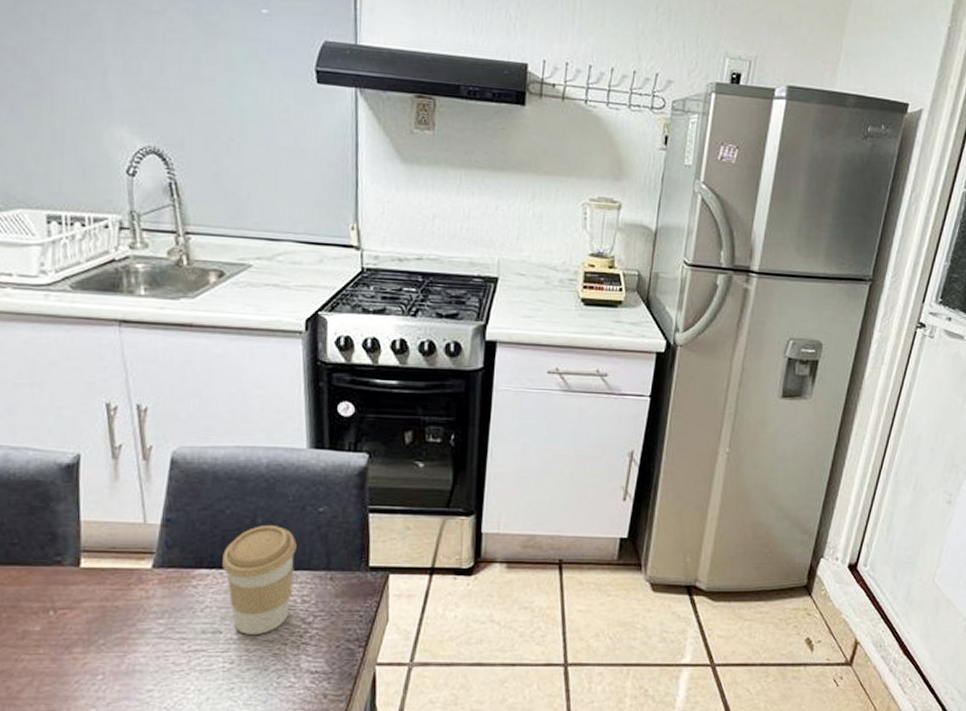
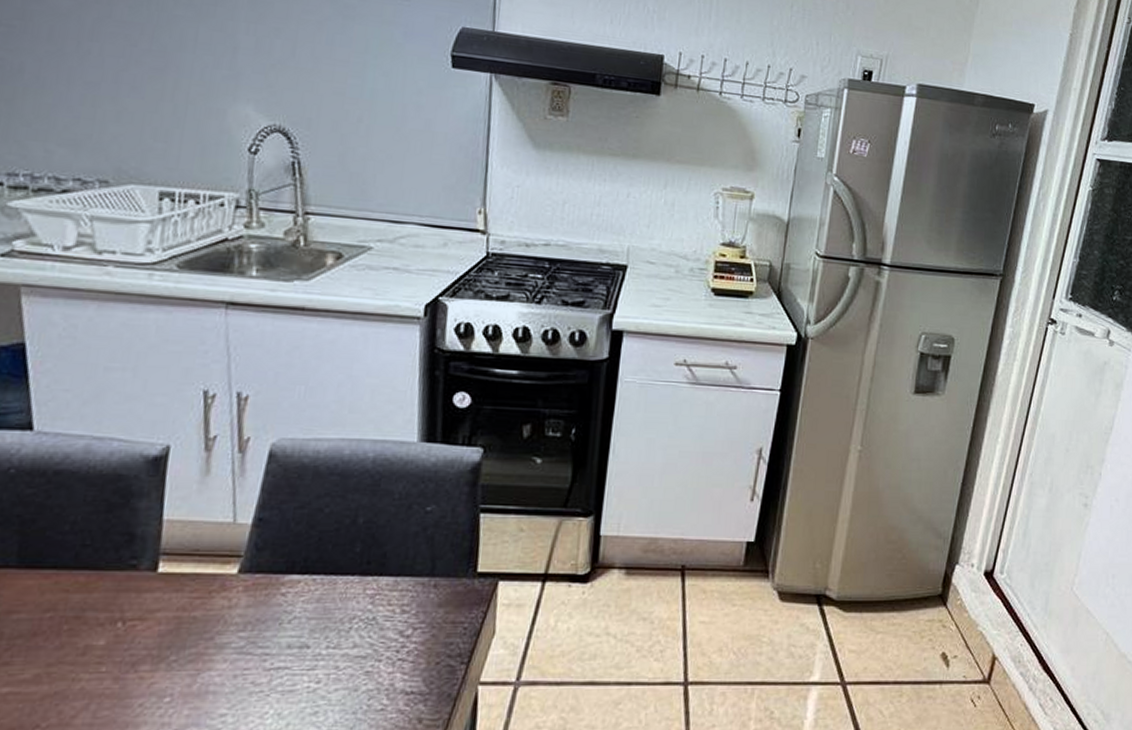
coffee cup: present [222,526,297,635] -> none [316,526,400,649]

